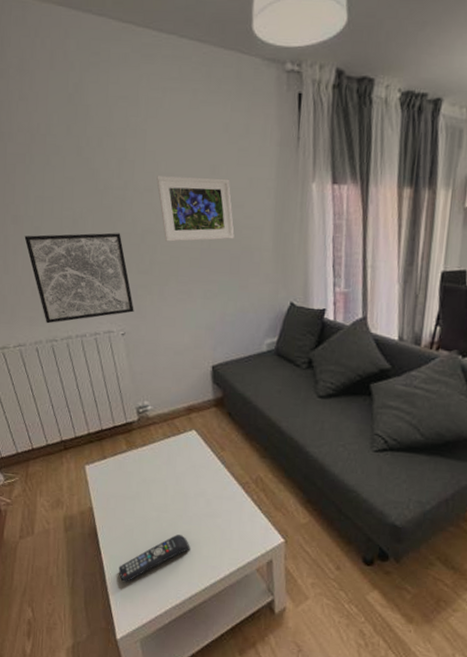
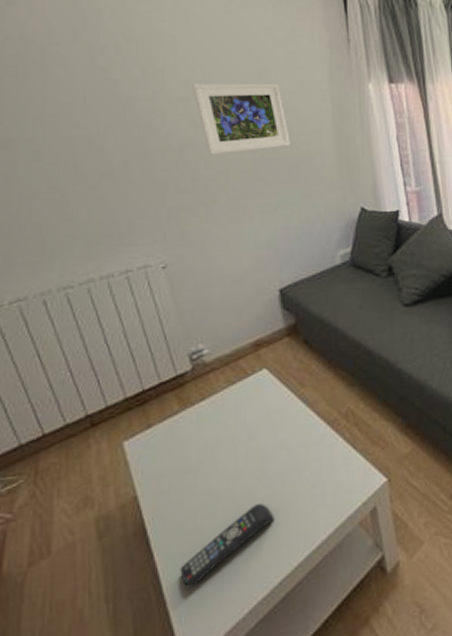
wall art: present [24,232,134,324] -> none [20,150,176,268]

